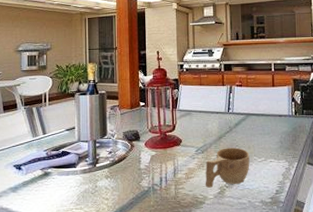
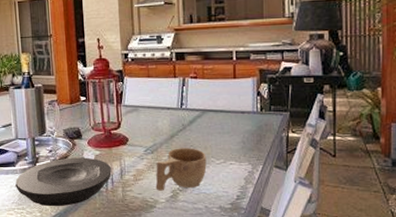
plate: none [75,158,166,206] -> present [15,157,112,207]

